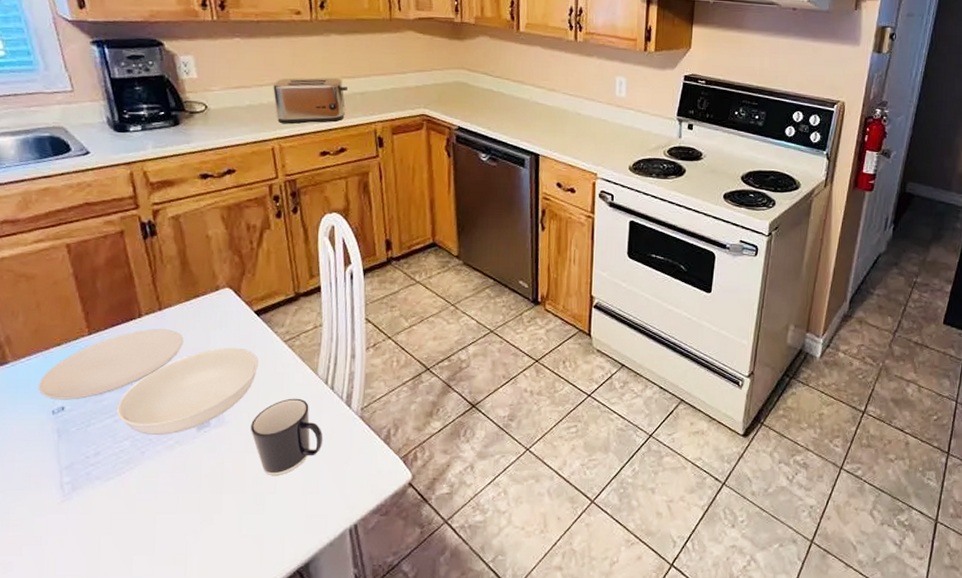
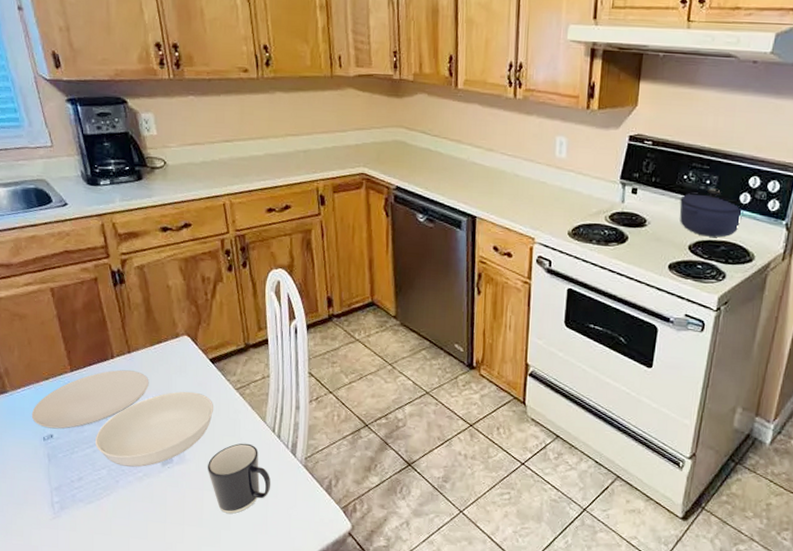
toaster: present [272,77,347,124] -> none [223,135,291,181]
cooking pot: none [732,123,789,168] -> present [680,188,744,238]

